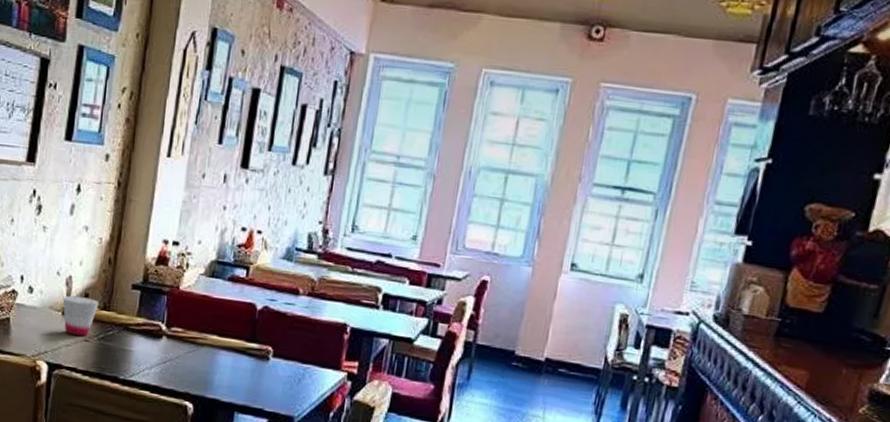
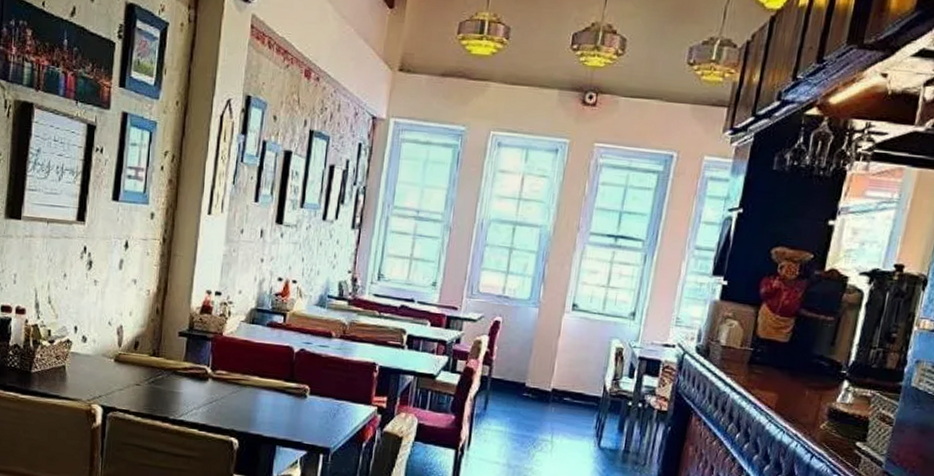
cup: present [62,295,99,337] -> none [114,343,149,381]

